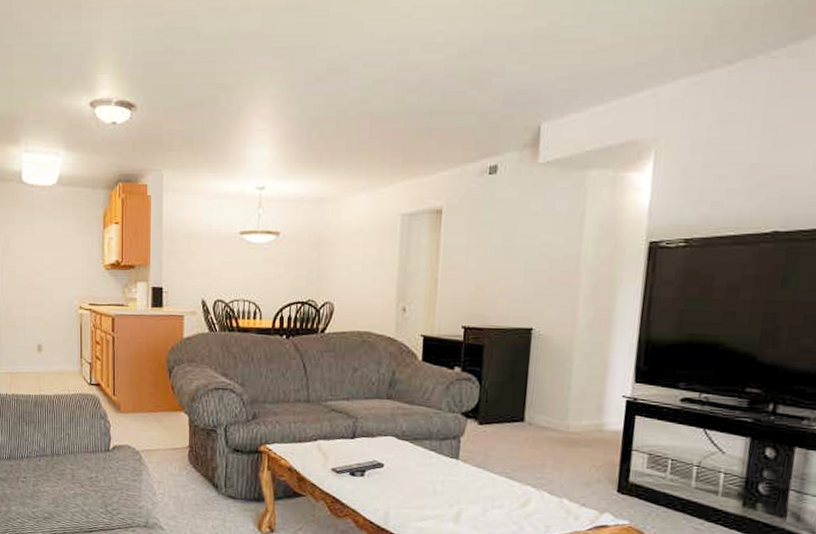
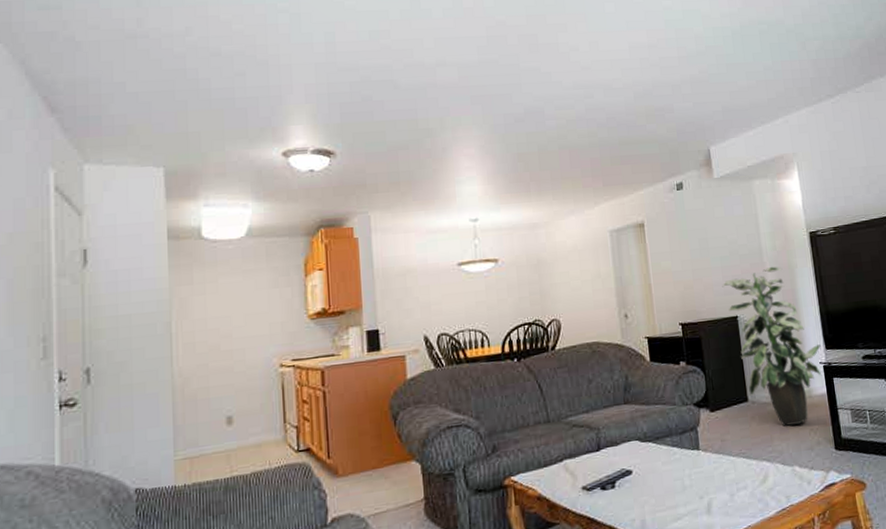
indoor plant: none [521,277,629,457] -> present [722,266,821,426]

